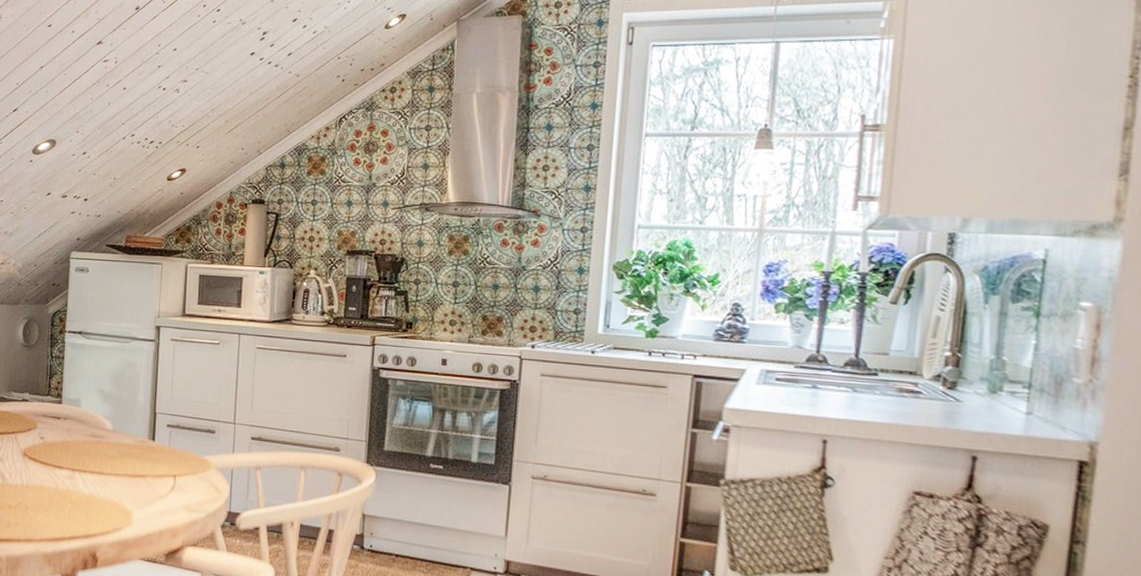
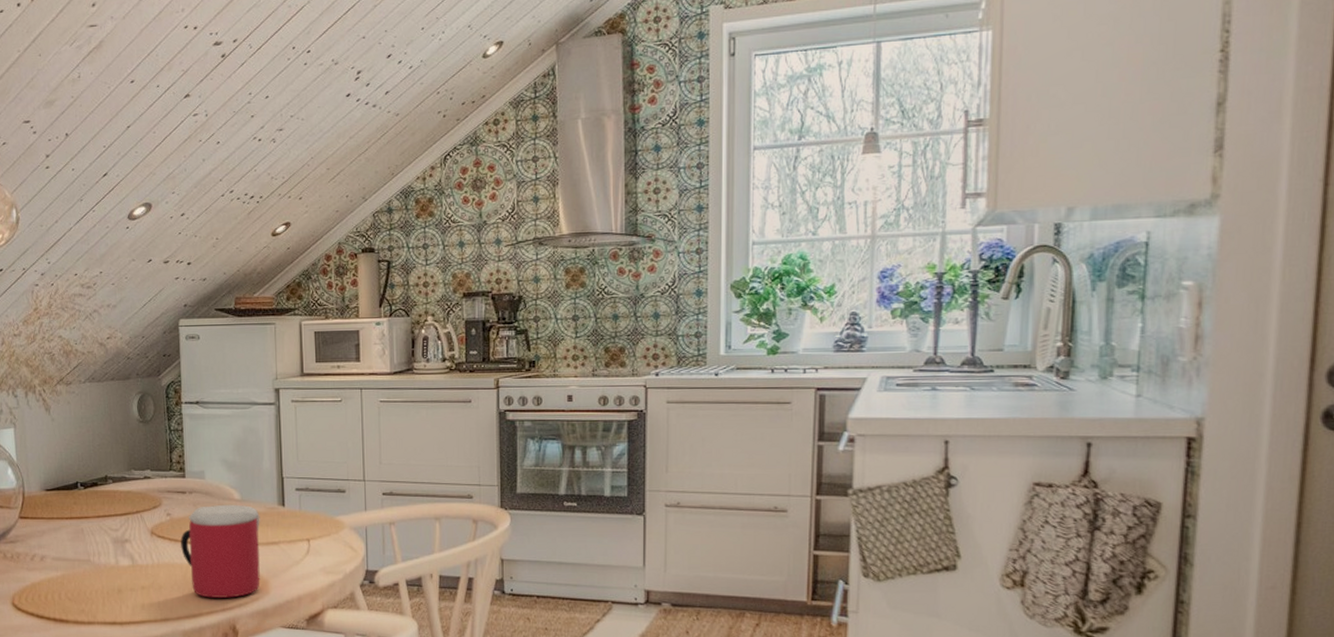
mug: none [51,433,130,526] -> present [181,504,260,598]

